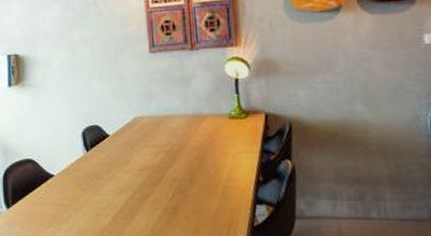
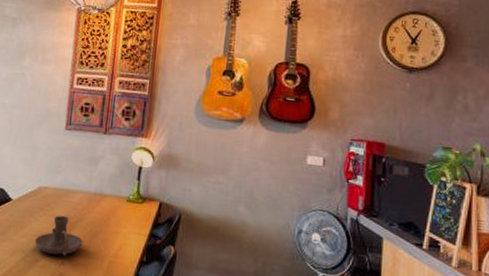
candle holder: none [140,144,191,187] -> present [34,215,83,256]

